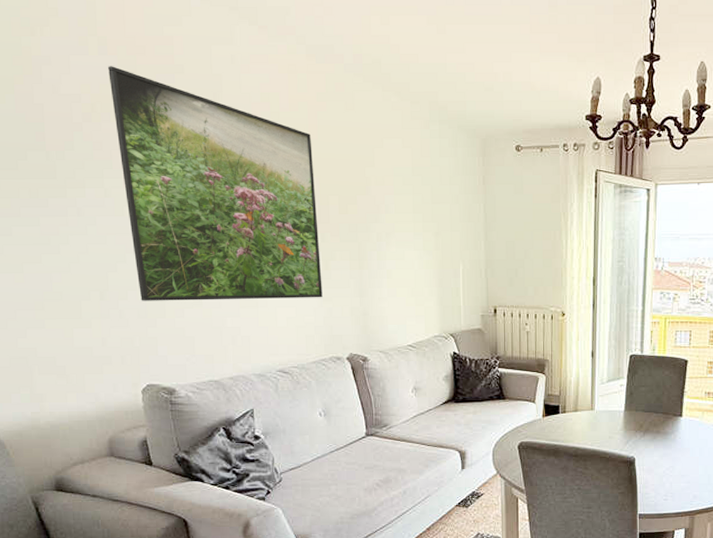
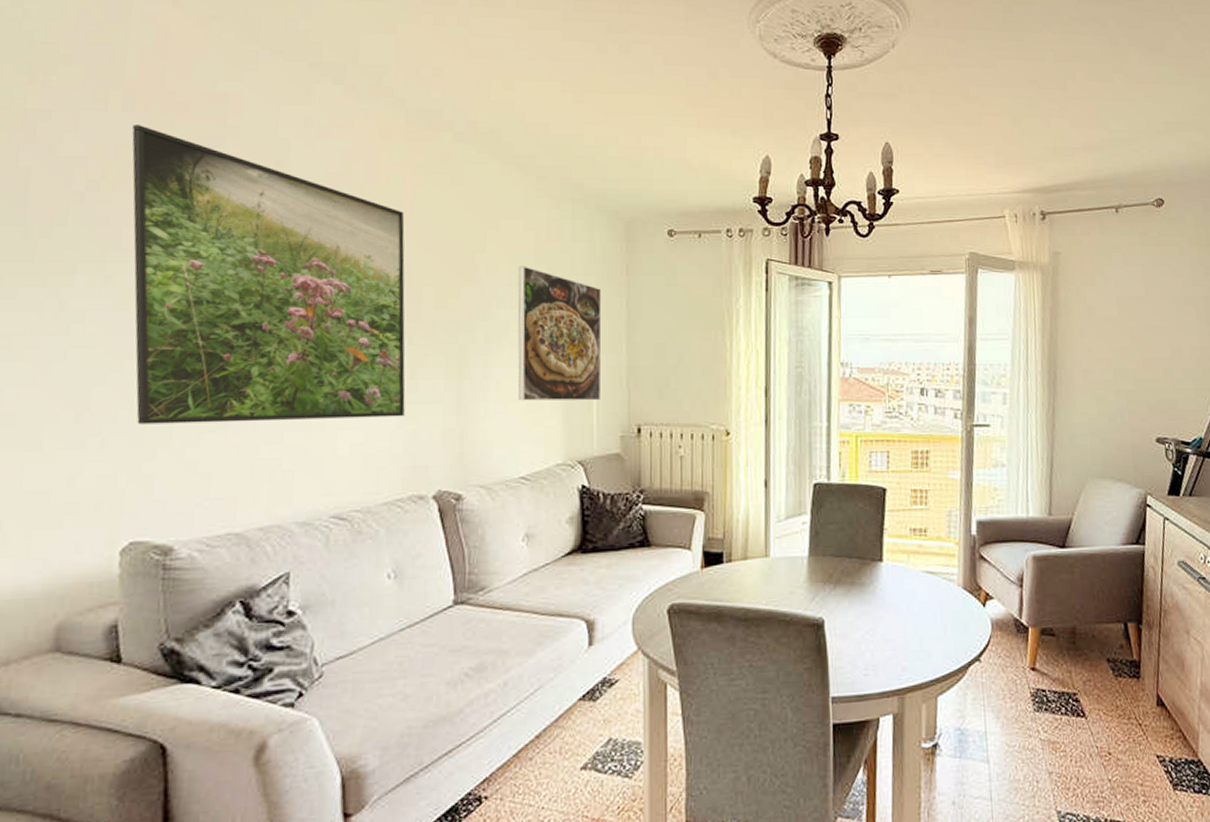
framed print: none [399,178,465,287] -> present [518,266,601,401]

